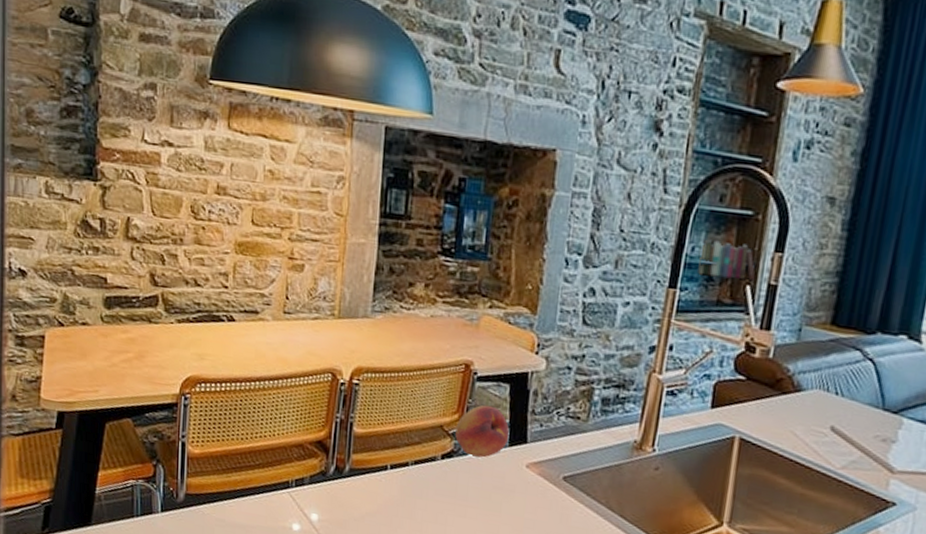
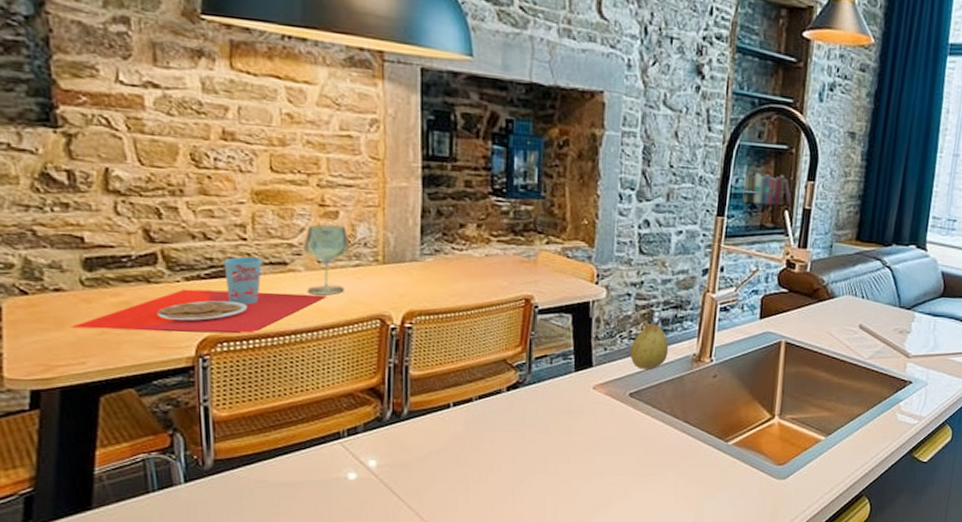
place setting: none [90,303,288,377] -> present [70,256,326,333]
wine glass: none [272,276,312,346] -> present [303,224,350,295]
fruit: present [455,404,510,458] -> none [520,335,575,385]
fruit: none [566,394,608,453] -> present [630,316,669,370]

